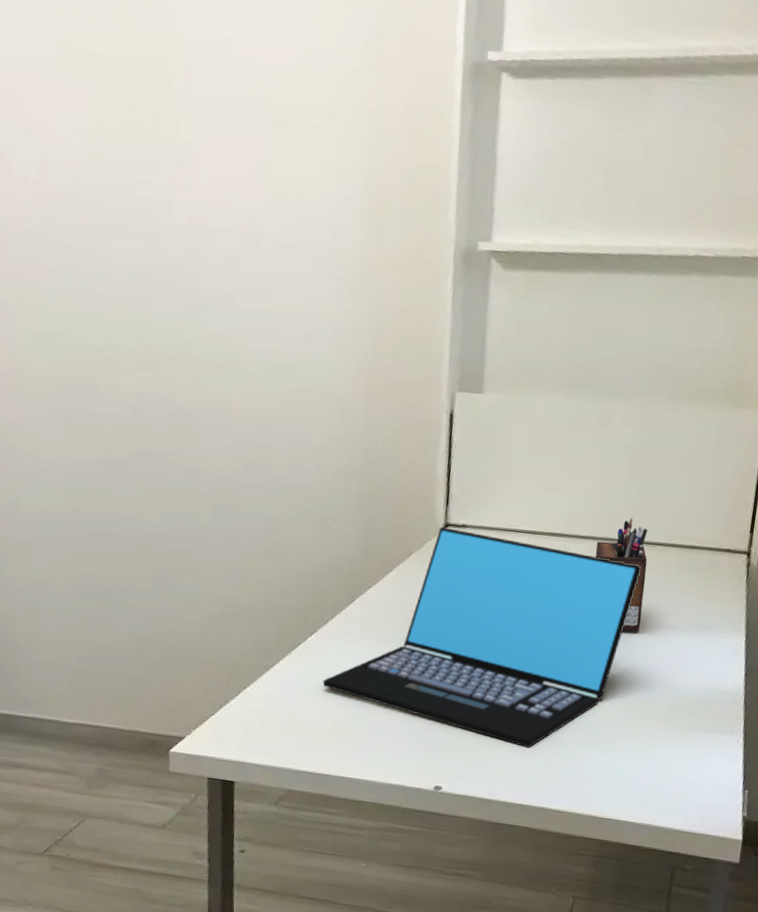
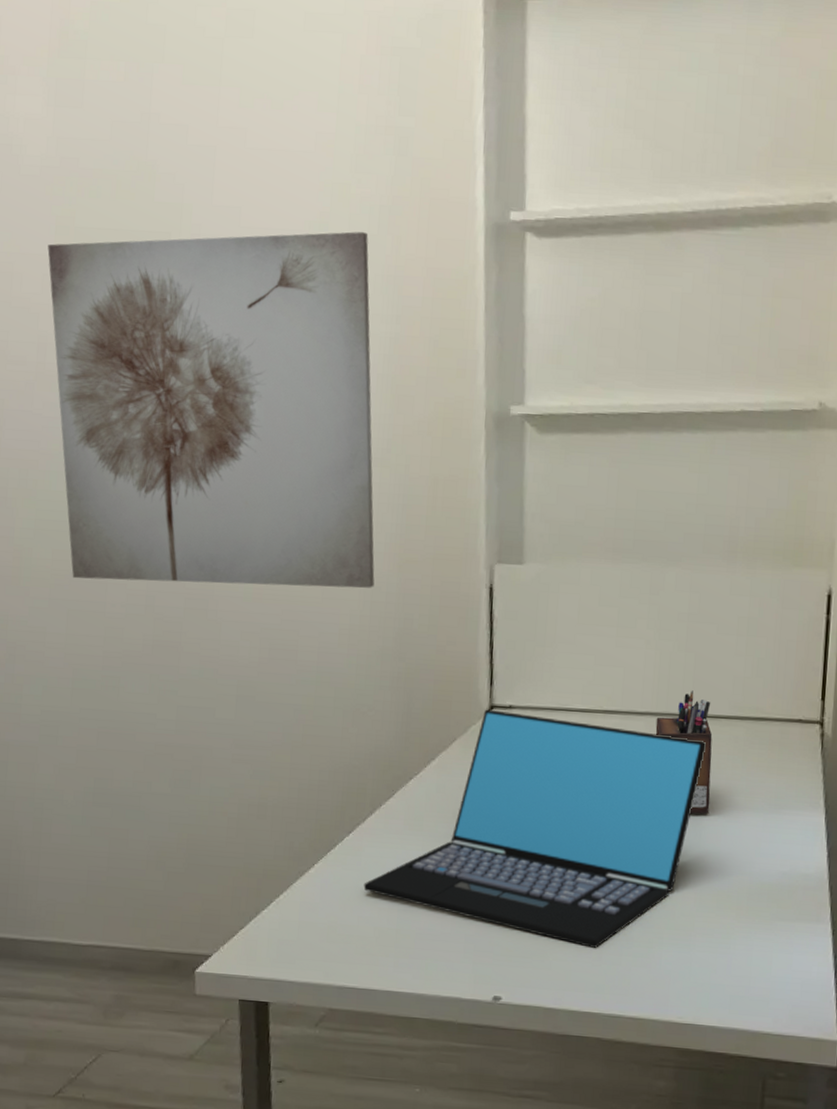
wall art: none [49,65,352,410] -> present [47,231,375,589]

